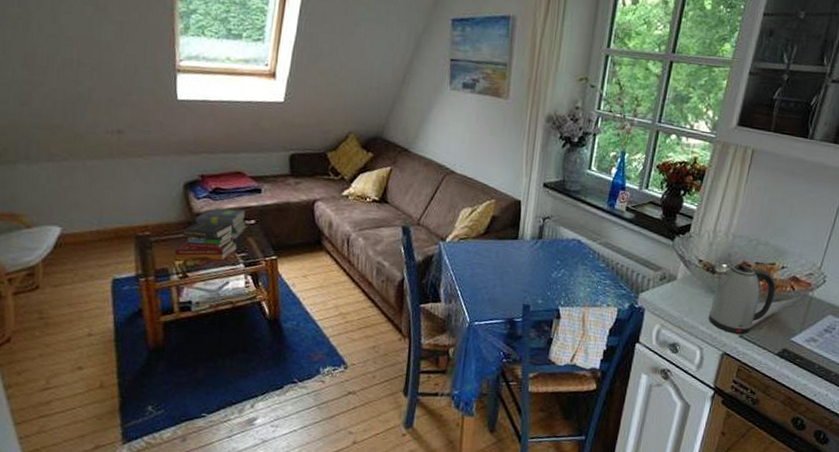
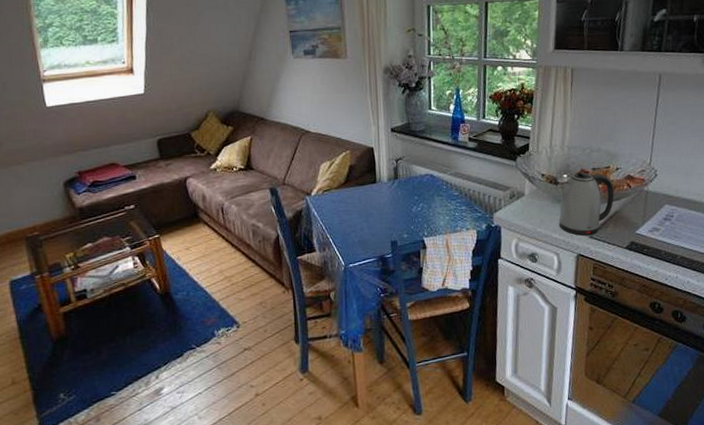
books: present [174,221,237,262] -> none [64,212,121,254]
books: present [195,208,249,239] -> none [78,197,129,225]

